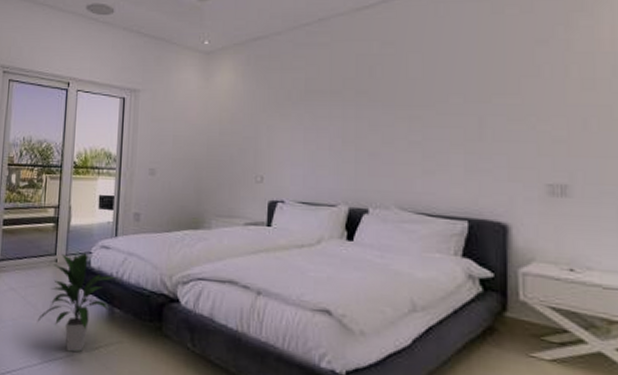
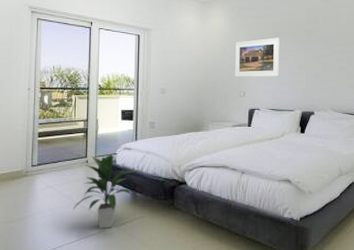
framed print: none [249,99,315,156] -> present [235,37,280,77]

